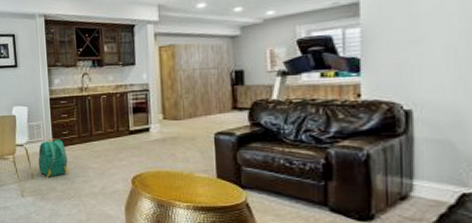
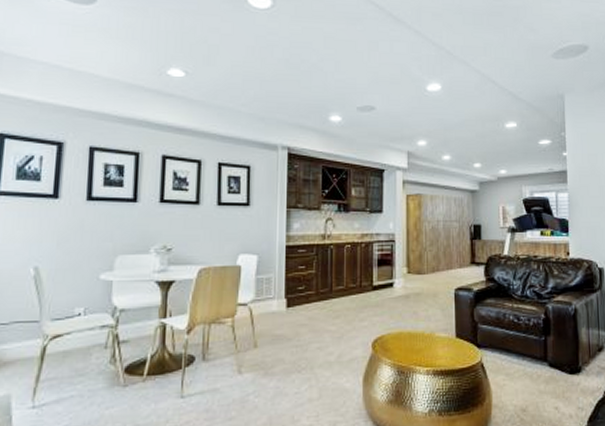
backpack: present [38,138,69,178] -> none [264,295,302,347]

